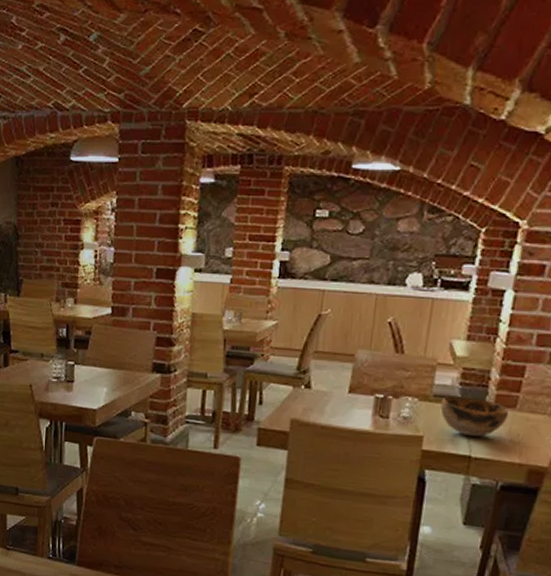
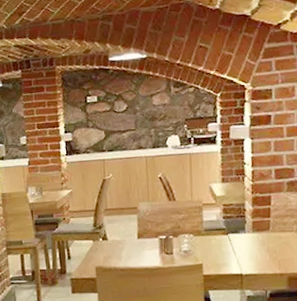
decorative bowl: present [440,395,509,437] -> none [211,227,265,258]

